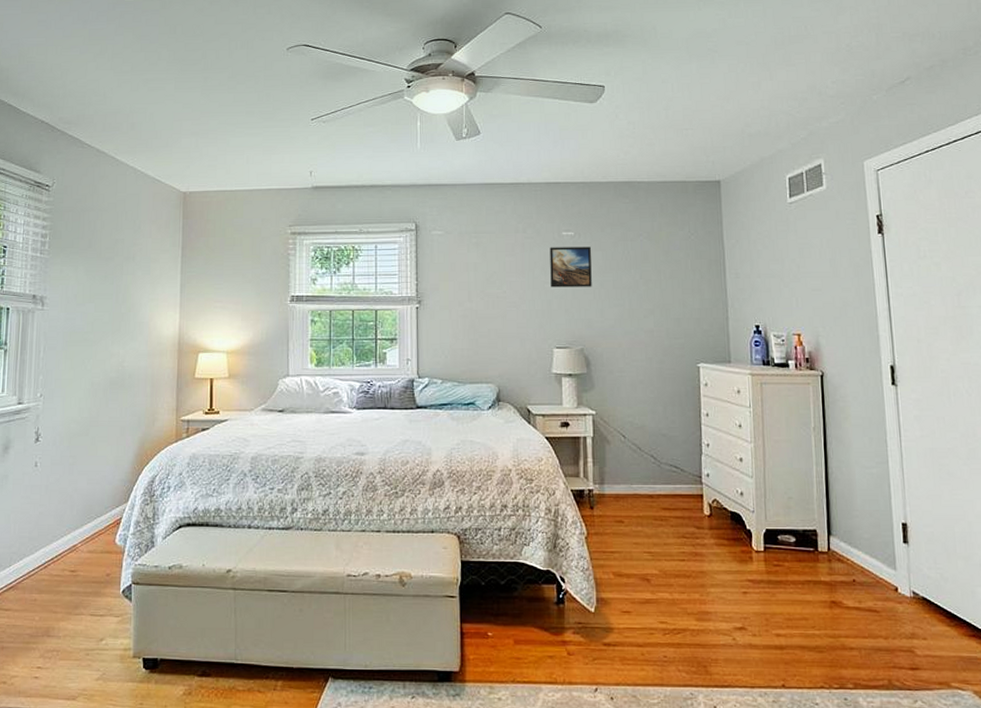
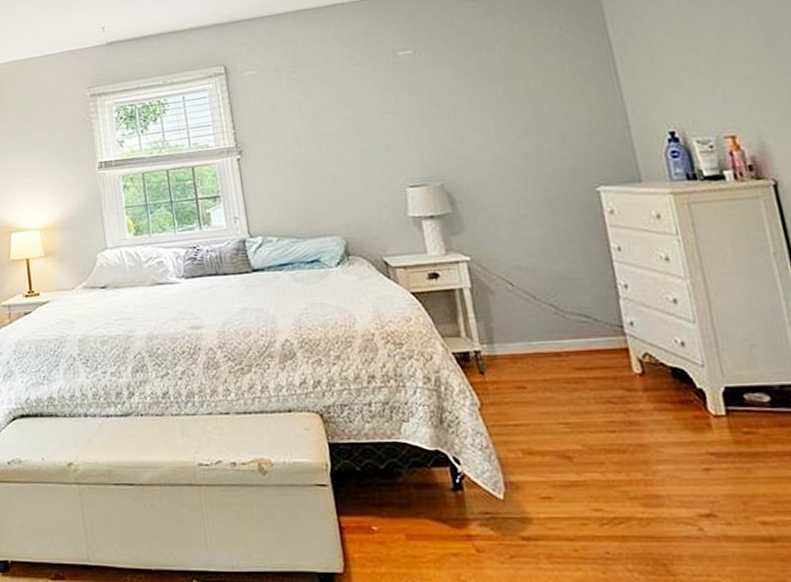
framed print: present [550,247,592,287] -> none [385,64,444,118]

